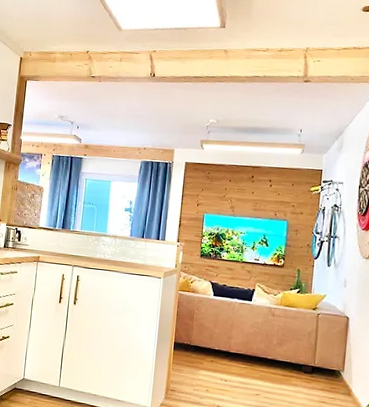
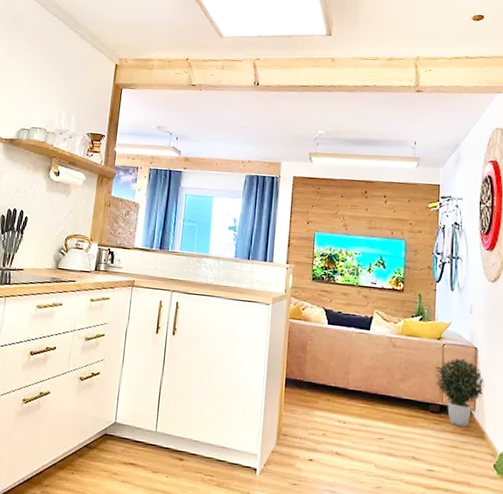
potted plant: none [309,326,354,386] -> present [436,358,485,428]

